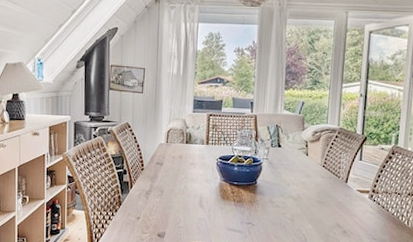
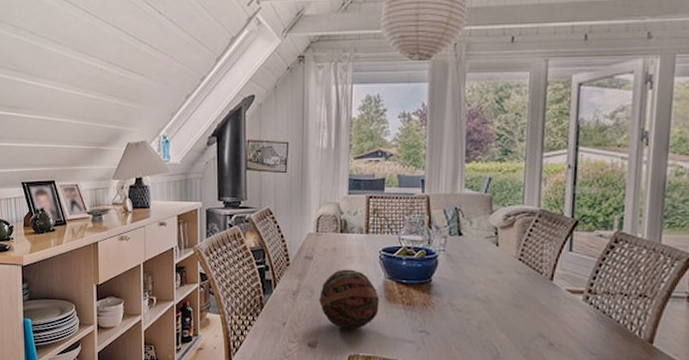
decorative ball: none [168,173,218,222] -> present [319,269,382,329]

